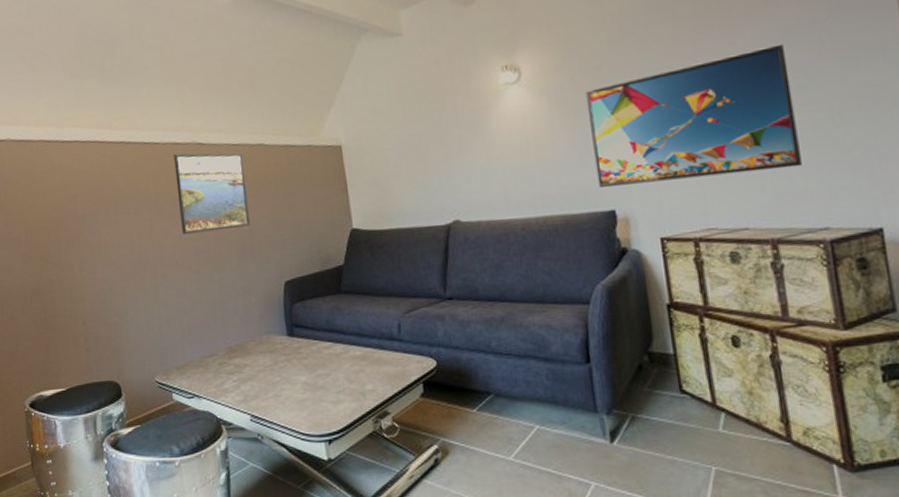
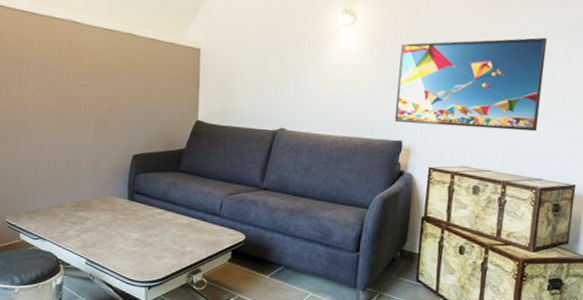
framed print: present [174,153,251,234] -> none [48,27,113,103]

